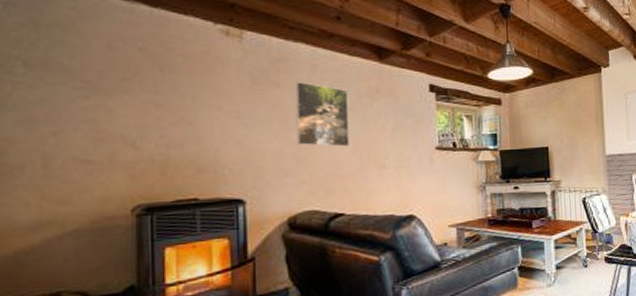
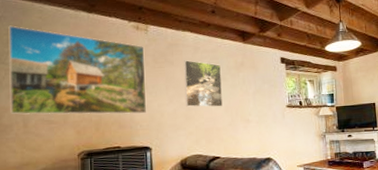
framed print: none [19,17,240,154] -> present [8,25,147,115]

